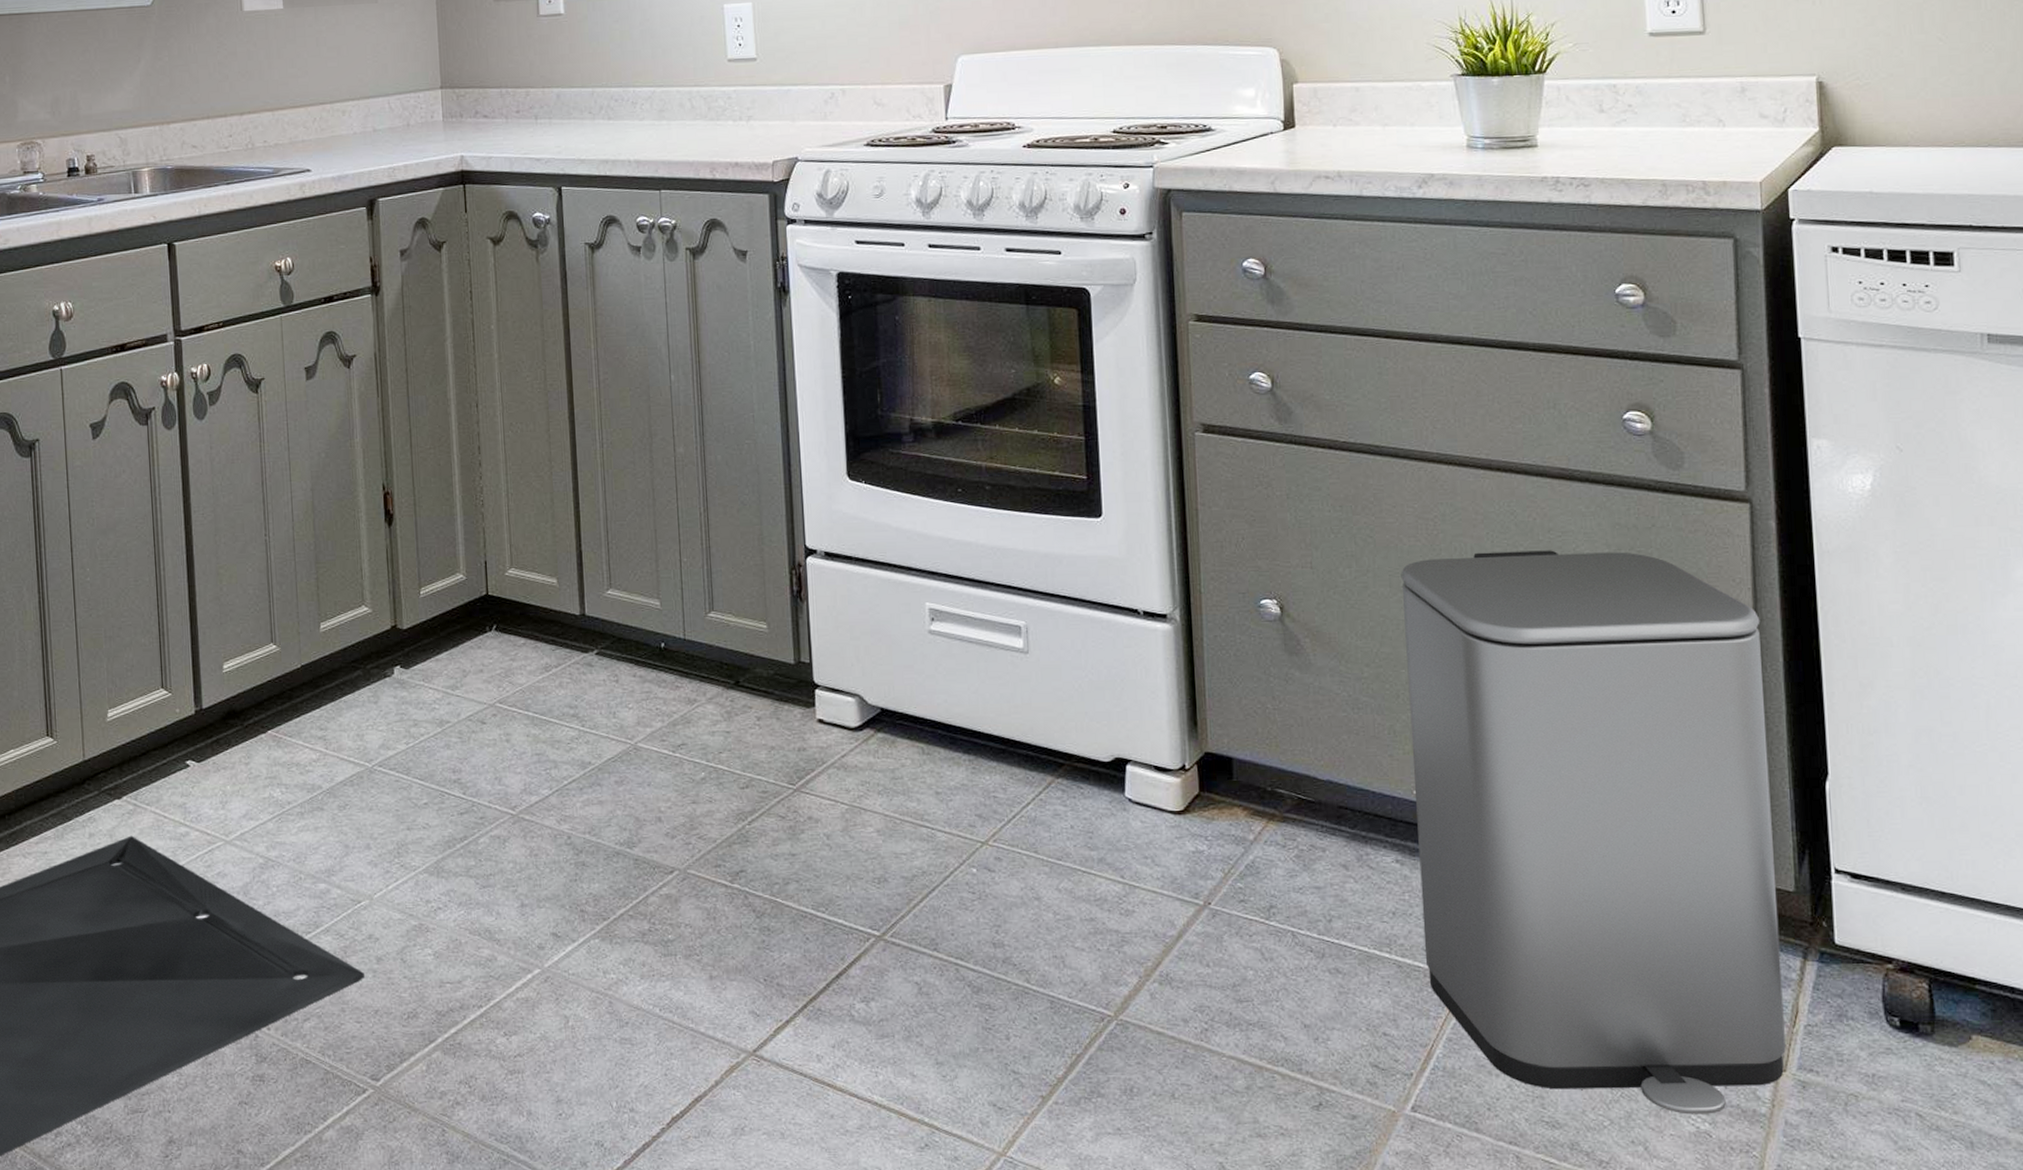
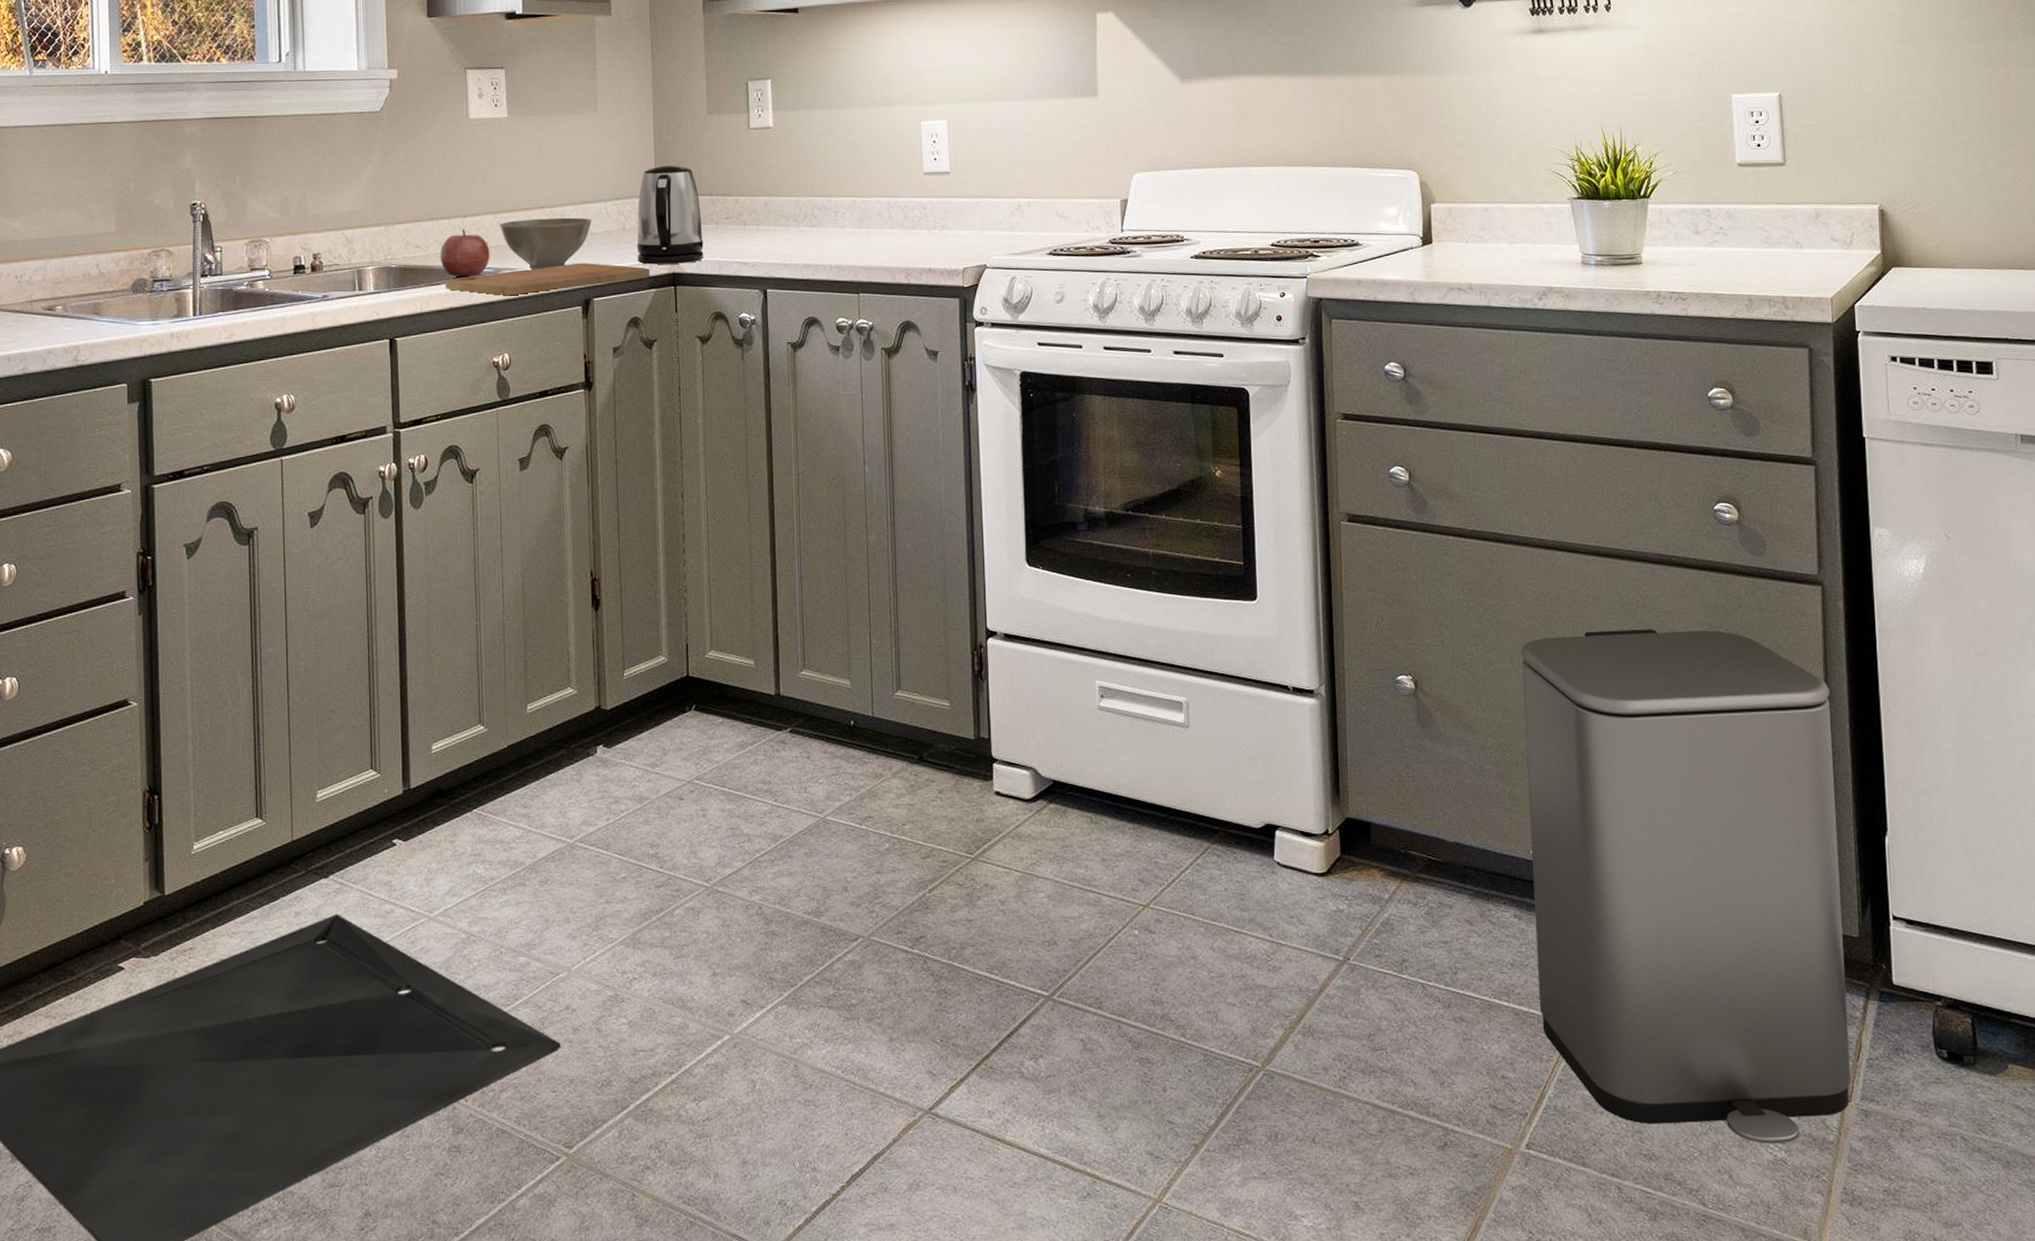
fruit: none [217,127,269,177] -> present [440,228,490,277]
cutting board: none [223,161,438,197] -> present [445,263,651,296]
bowl: none [277,113,374,170] -> present [499,217,592,270]
kettle: none [422,56,494,162] -> present [637,165,704,265]

